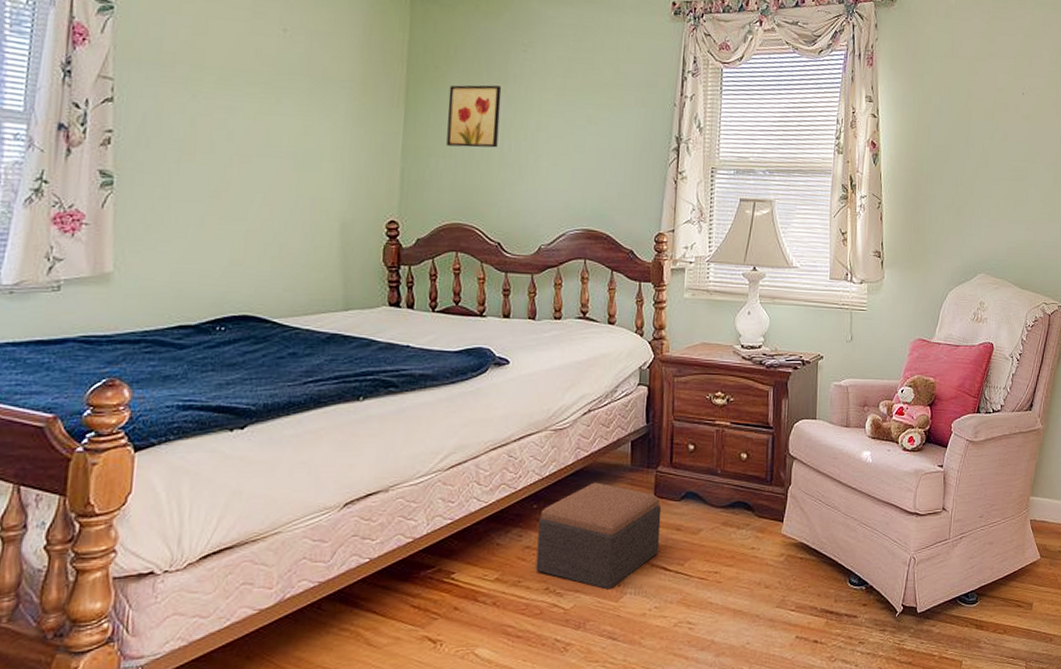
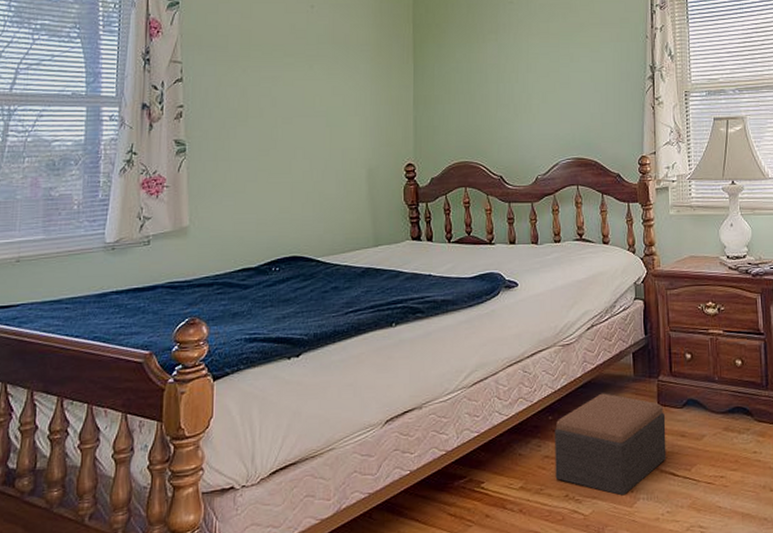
wall art: present [446,85,502,148] -> none [449,36,494,93]

